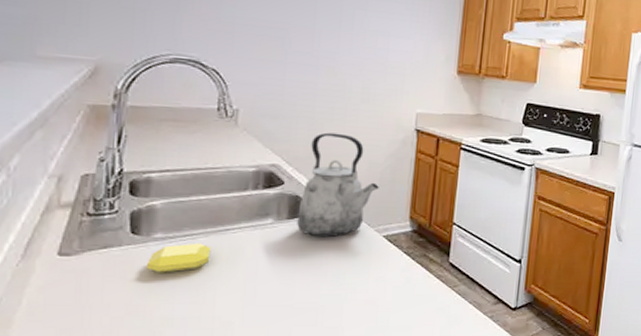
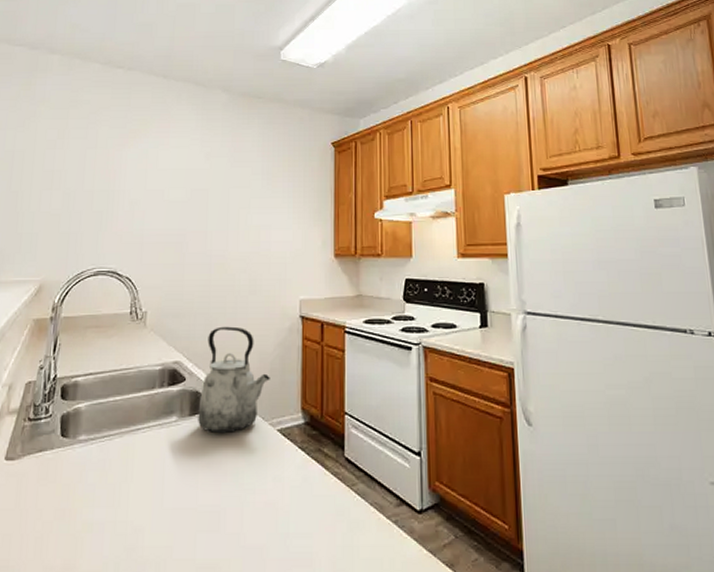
soap bar: present [145,243,211,273] -> none [71,444,125,476]

